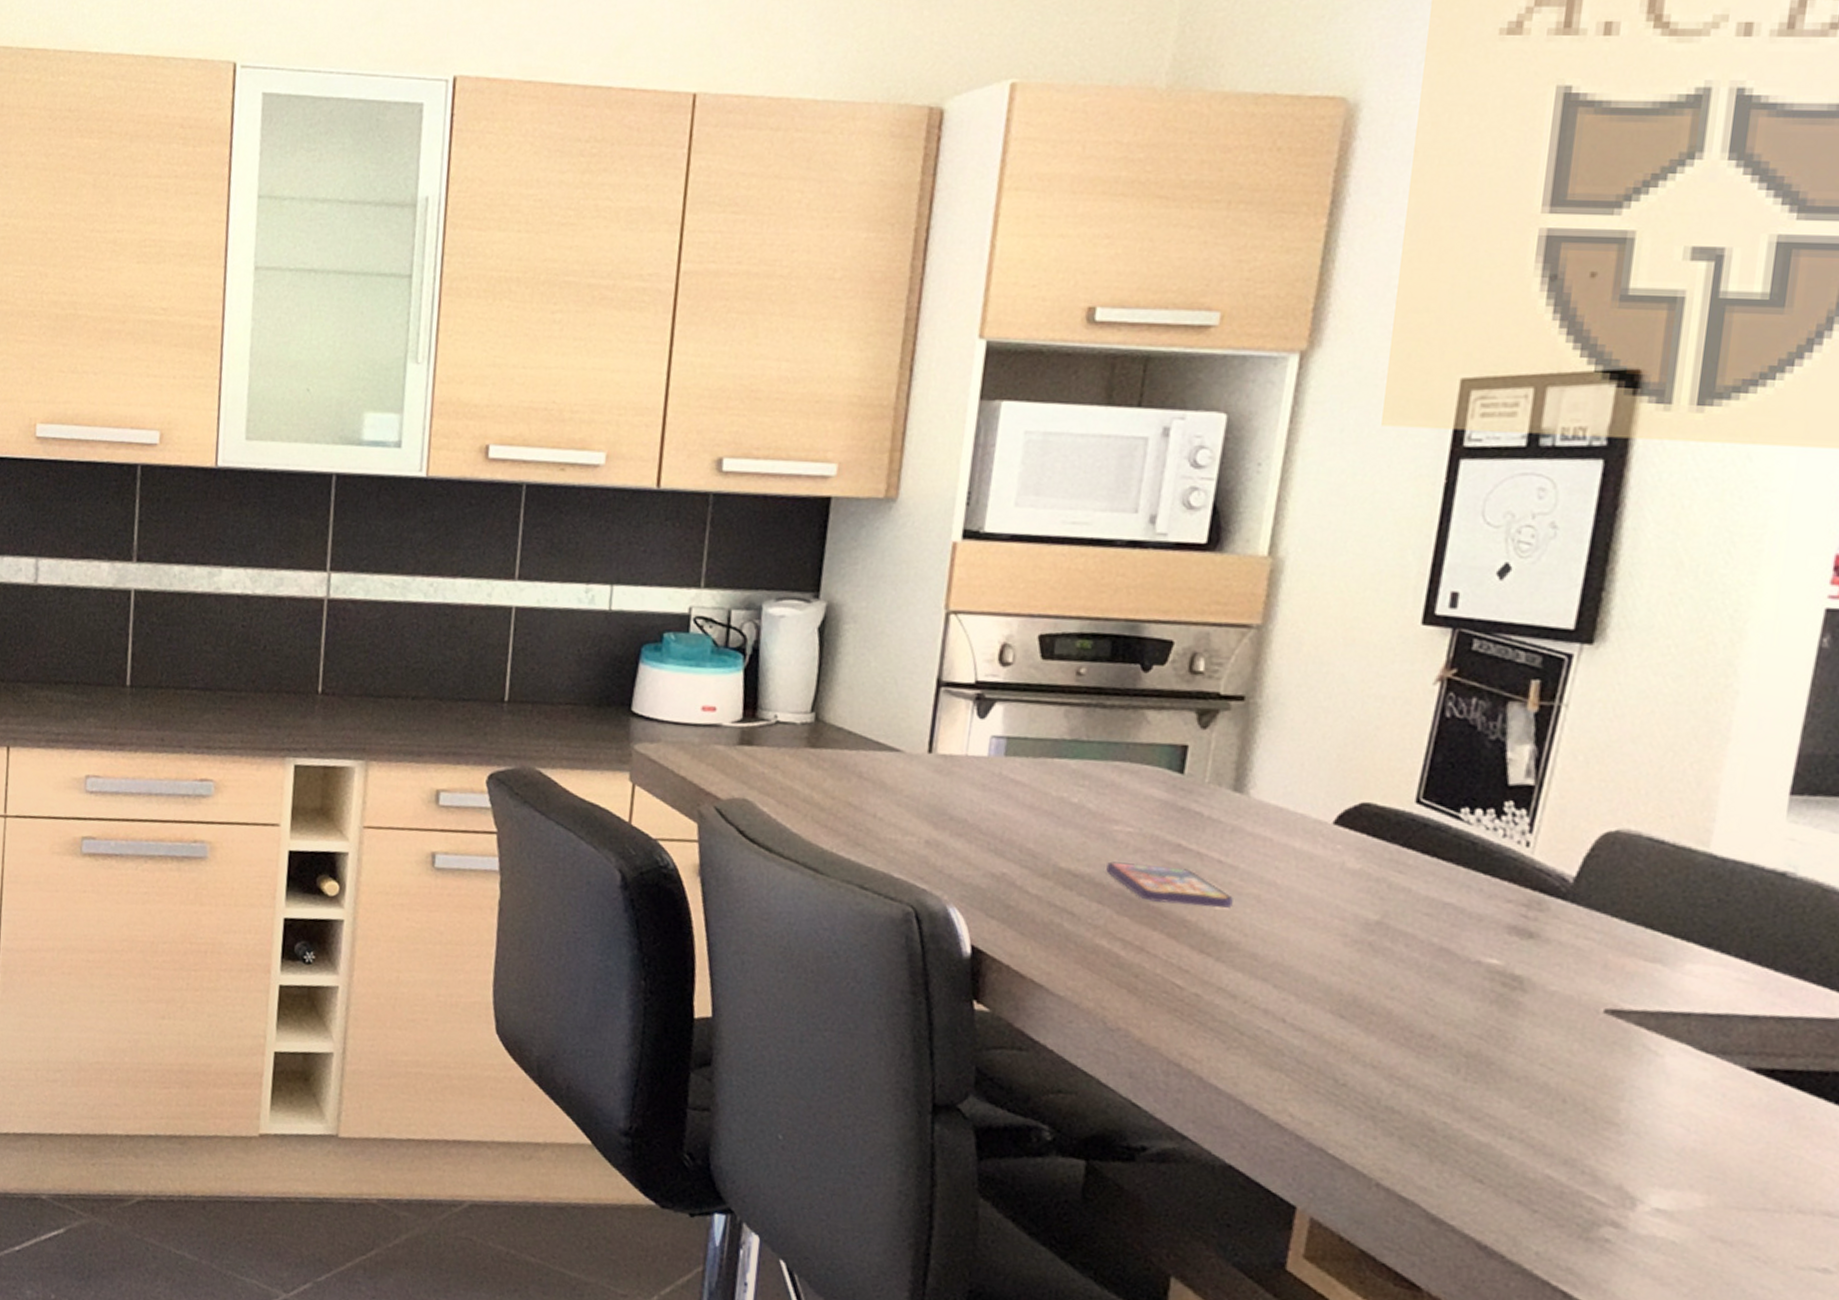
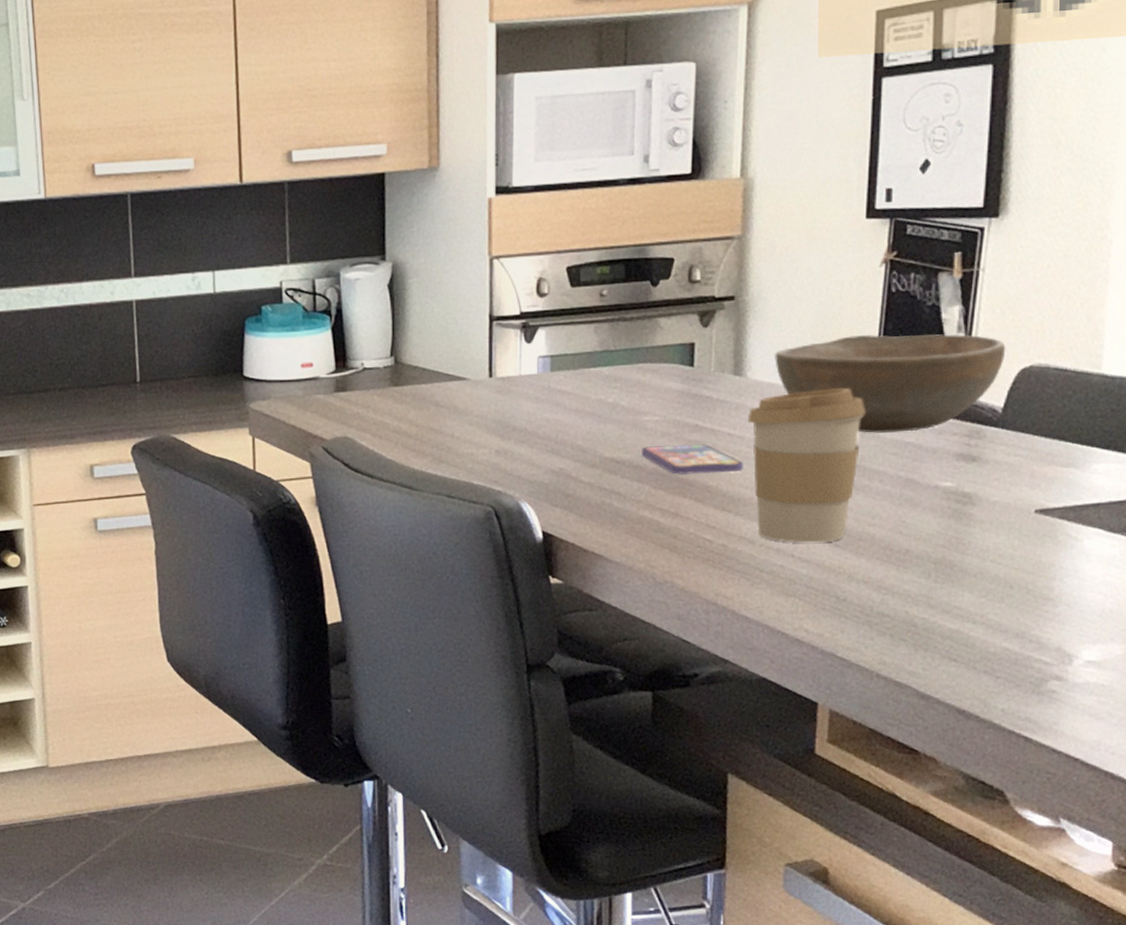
coffee cup: none [1241,822,1397,1010] -> present [747,388,865,543]
bowl: none [1287,763,1587,890] -> present [775,334,1006,433]

